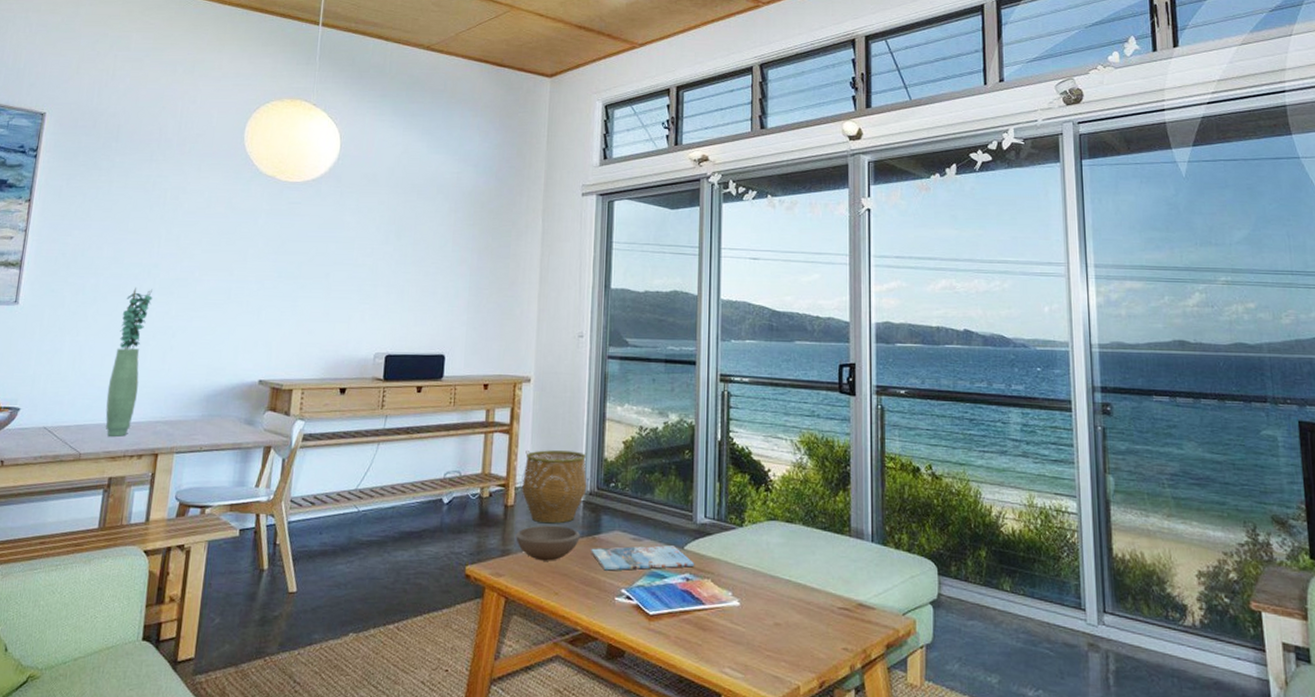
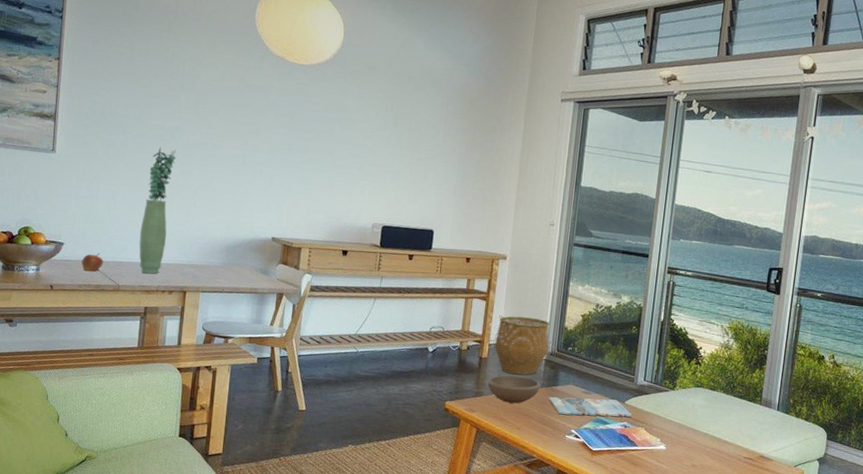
fruit: none [39,416,64,441] -> present [82,253,103,273]

